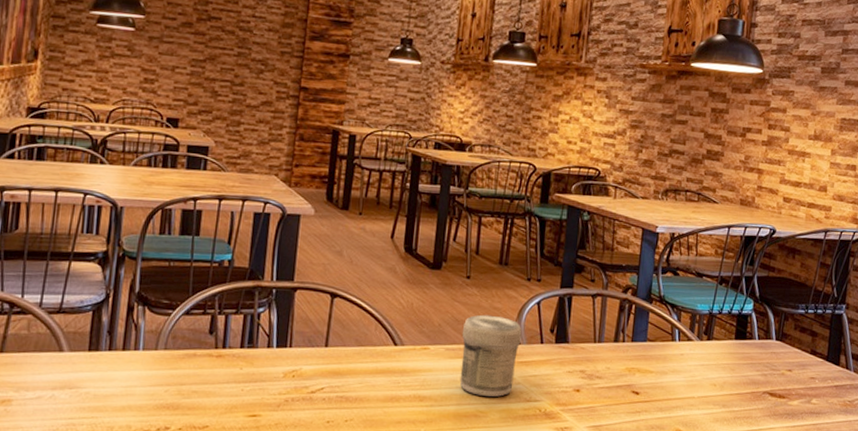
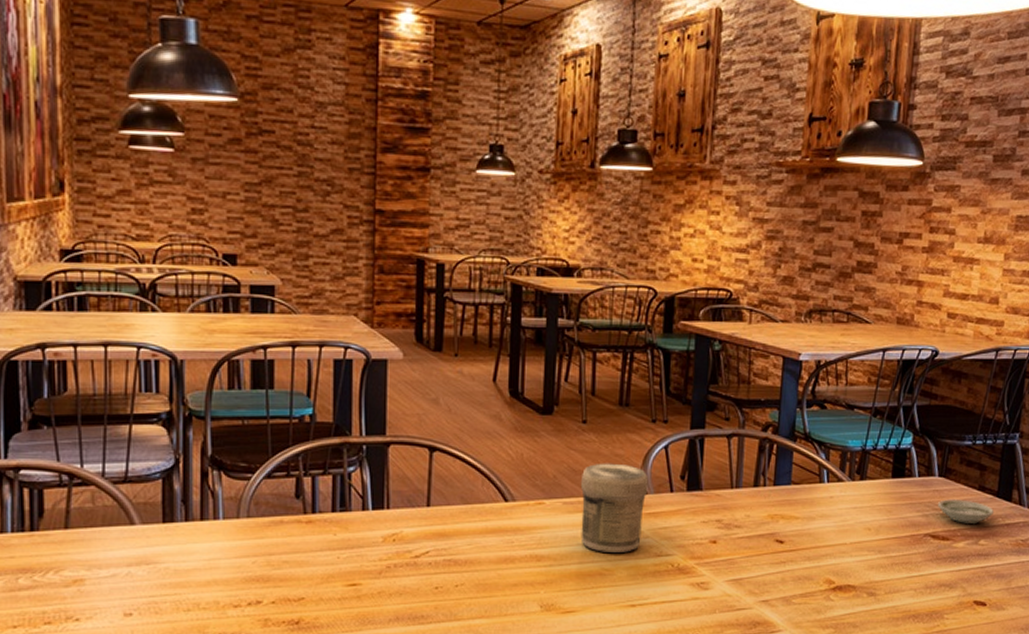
saucer: none [775,361,825,384] -> present [938,499,995,524]

